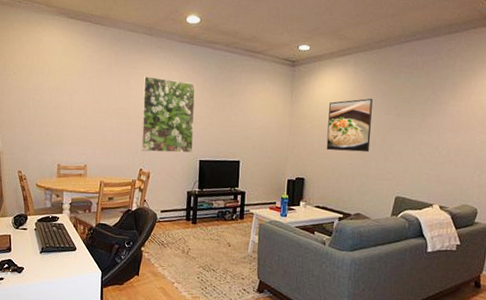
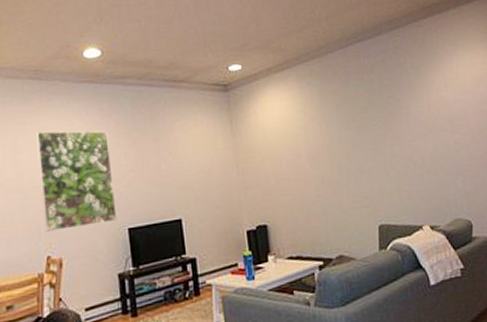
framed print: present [326,98,373,153] -> none [278,114,337,185]

